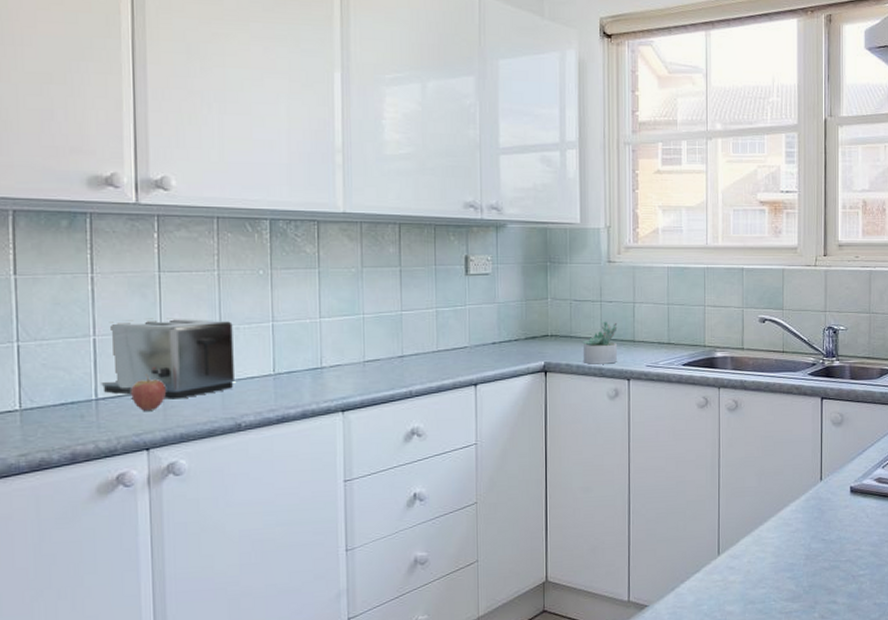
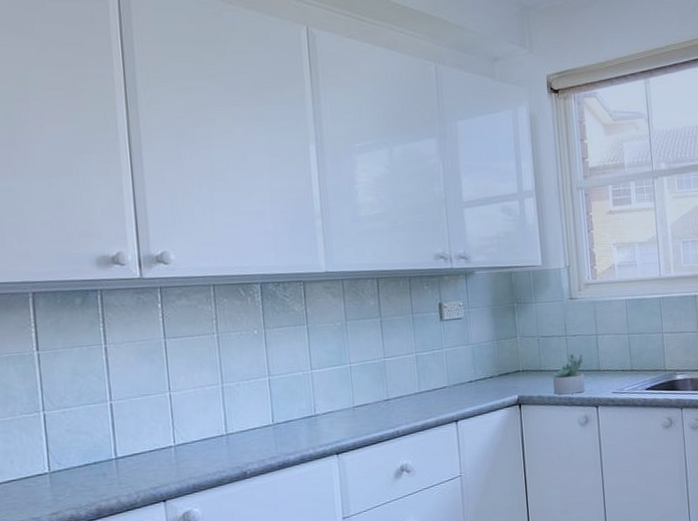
toaster: present [101,318,234,400] -> none [119,378,238,454]
fruit: present [131,374,166,411] -> none [146,432,178,466]

